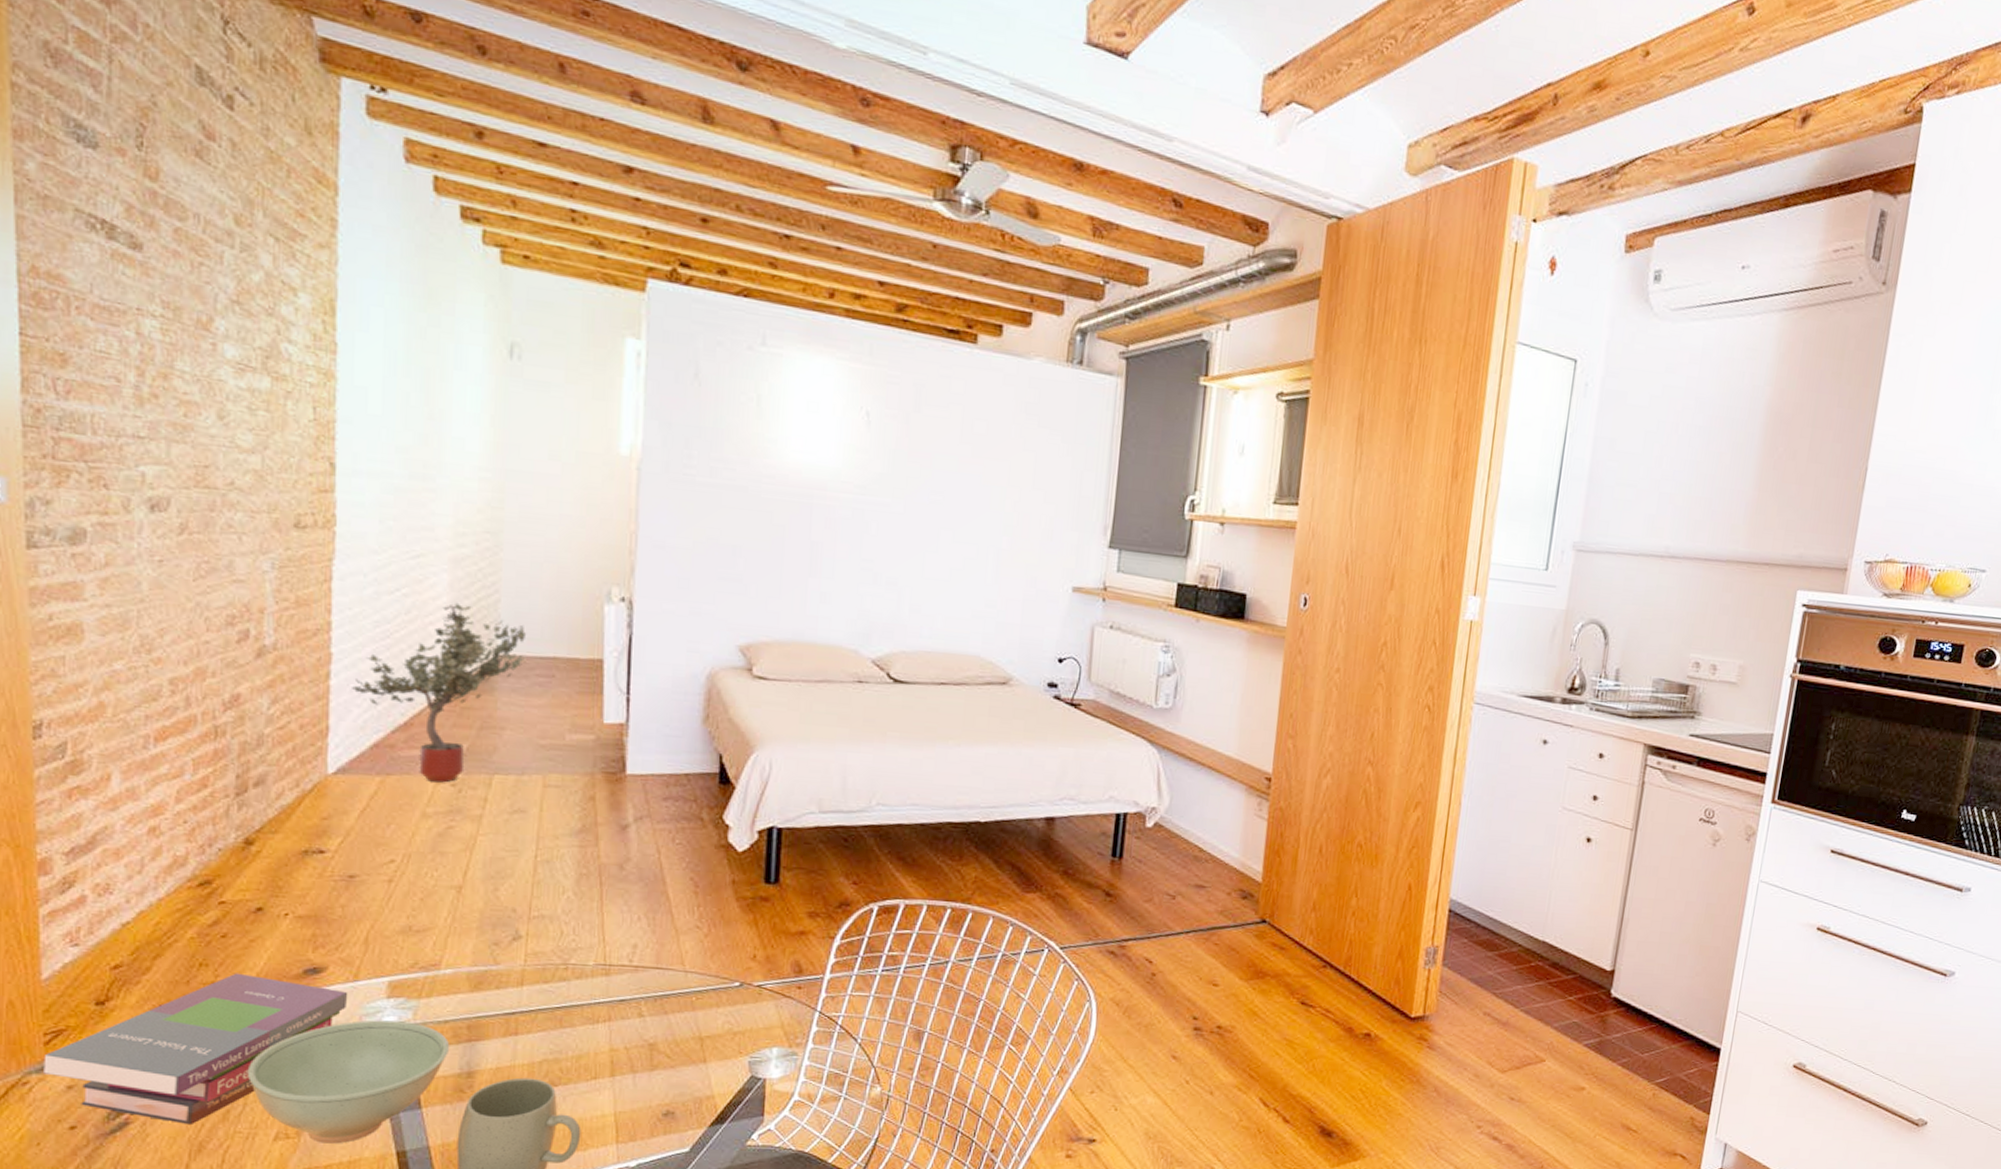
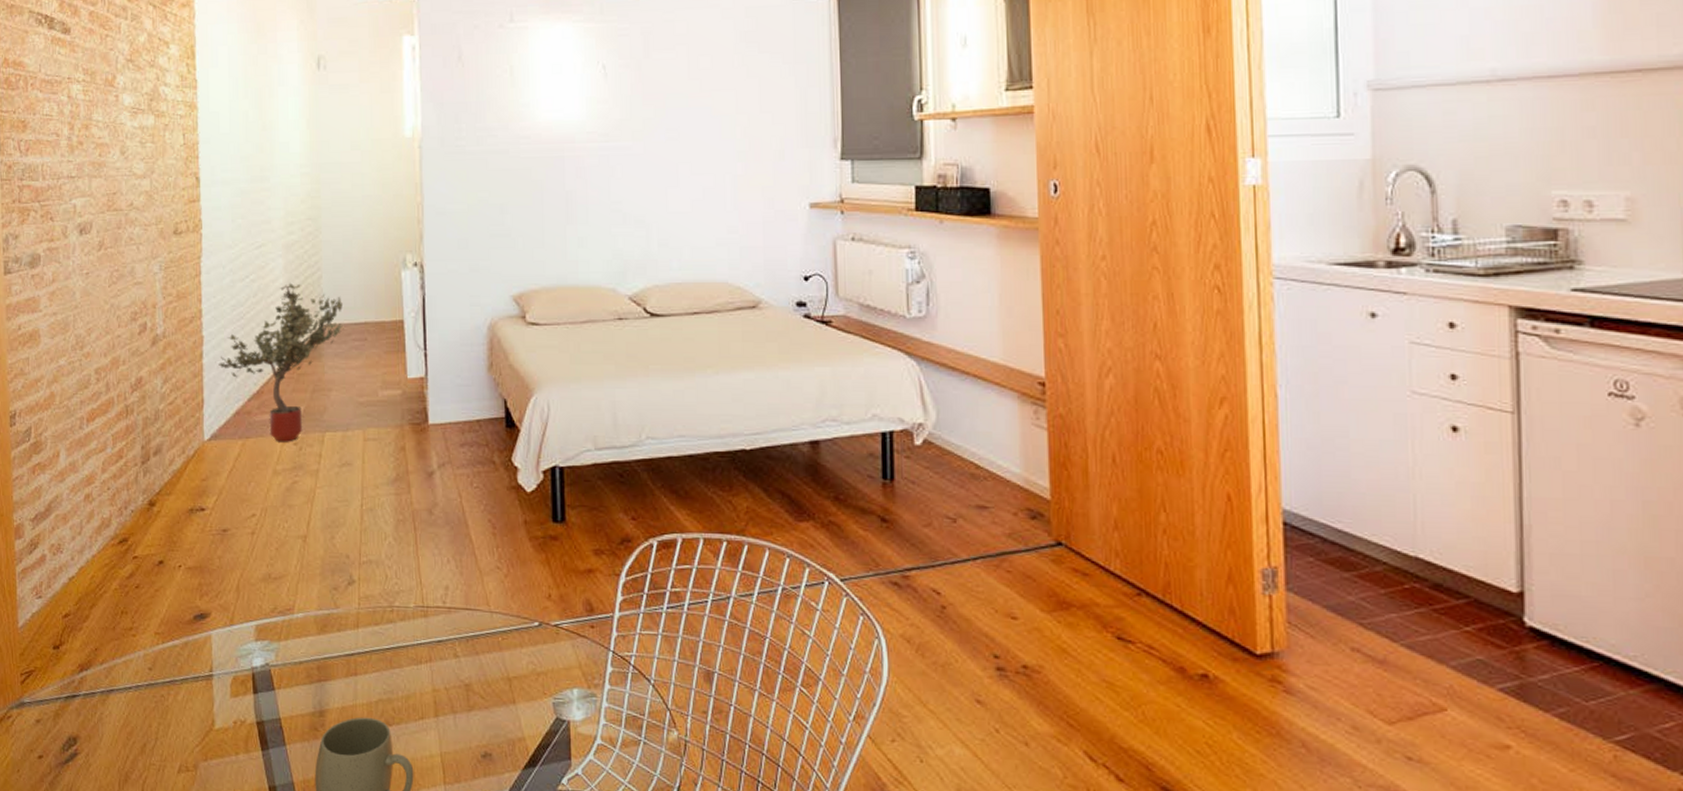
books: present [44,973,348,1126] -> none [21,619,227,757]
bowl: present [247,1020,450,1144] -> none [157,661,305,778]

